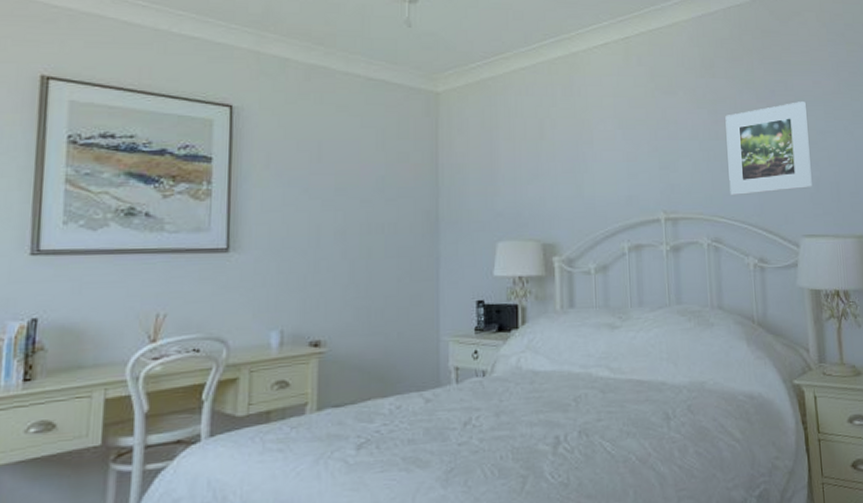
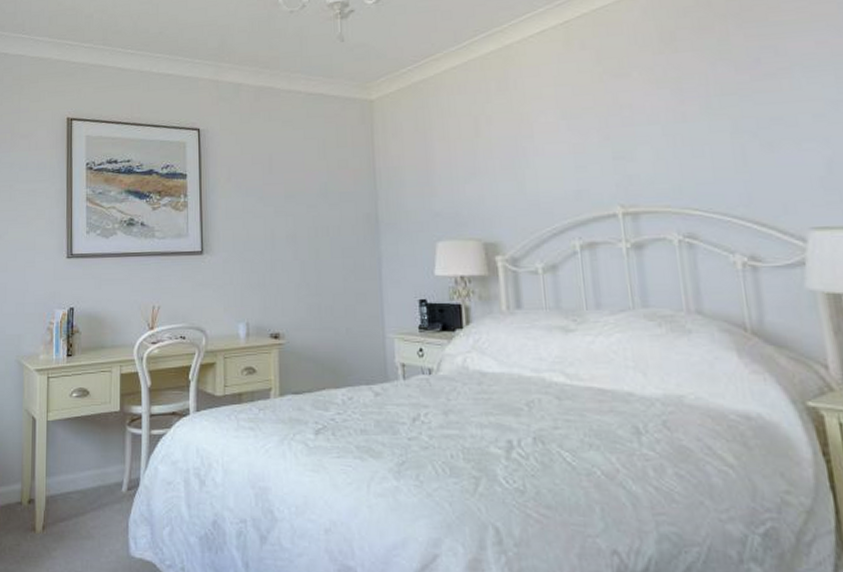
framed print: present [725,102,812,196] -> none [694,67,822,185]

